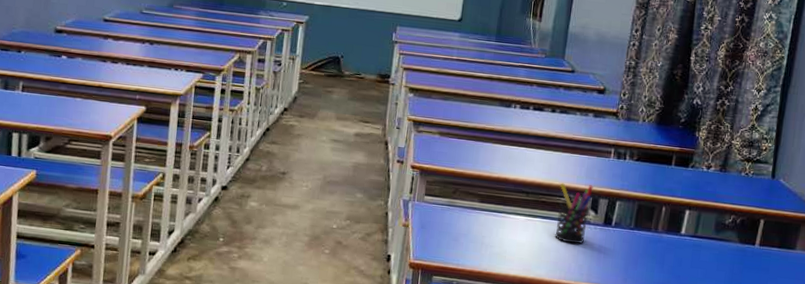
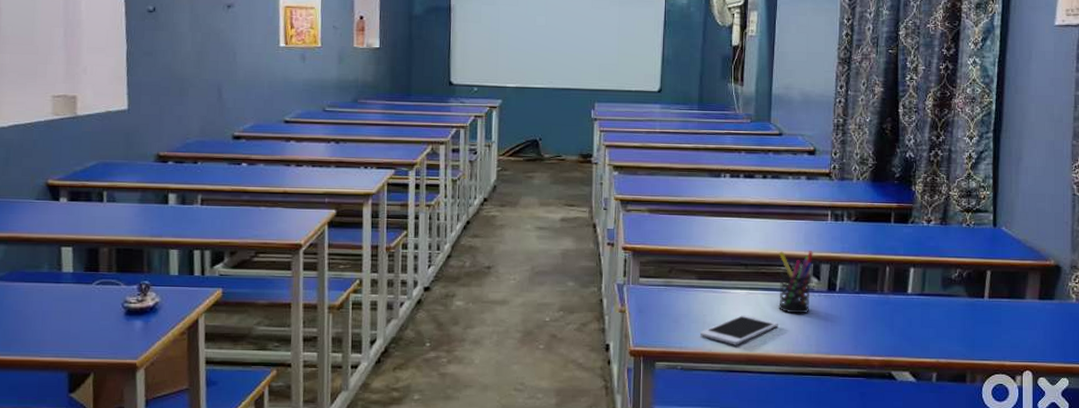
cell phone: none [477,239,553,268] -> present [699,315,778,345]

